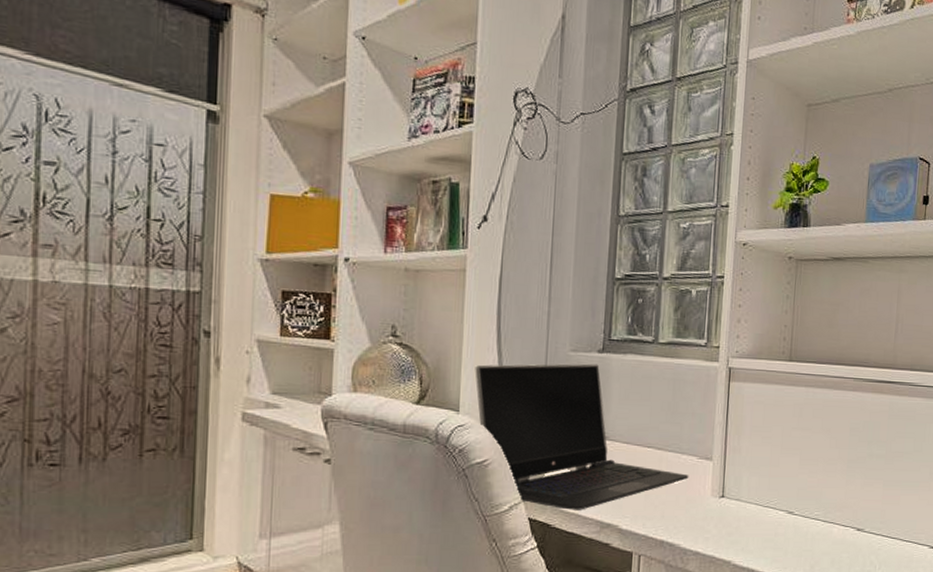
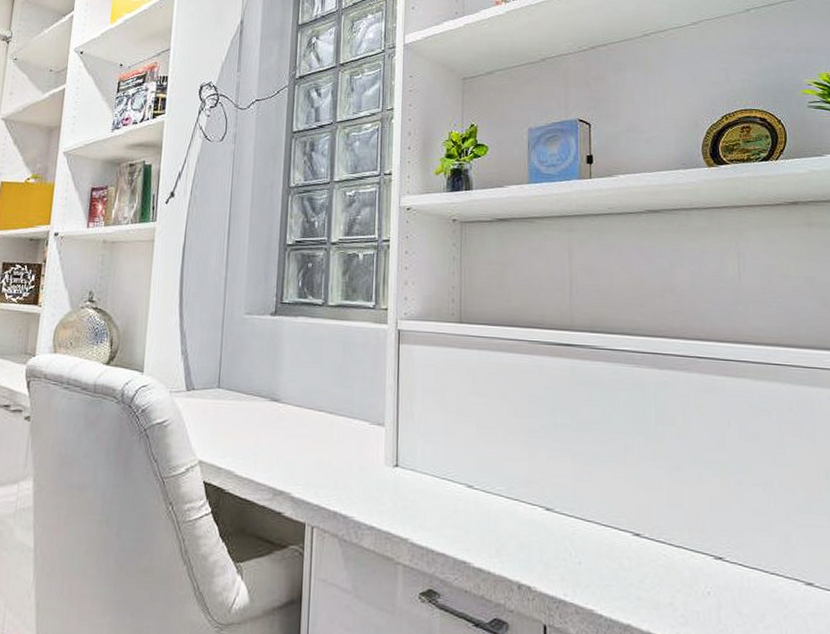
laptop computer: present [475,363,689,510] -> none [158,326,361,475]

